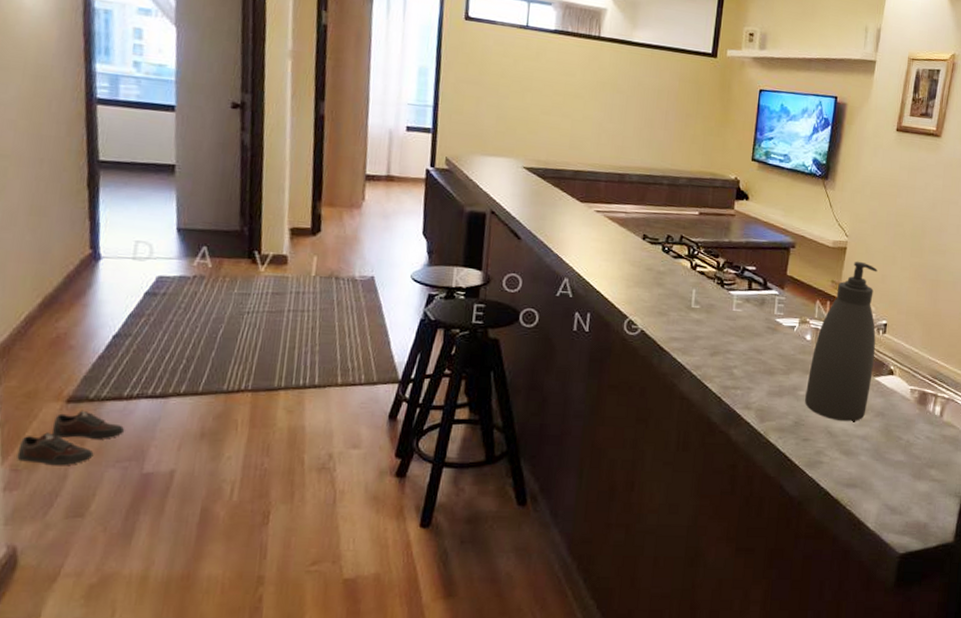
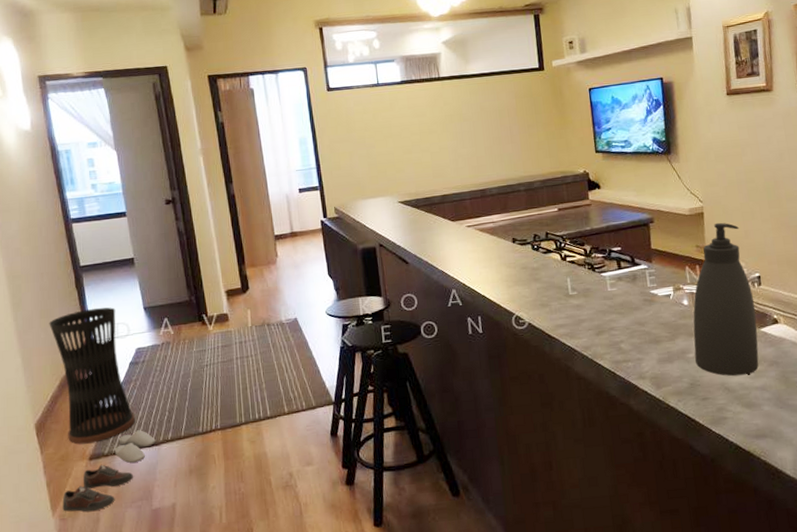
umbrella stand: none [39,216,140,383] -> present [49,307,135,444]
slippers: none [103,376,163,415] -> present [114,430,156,464]

